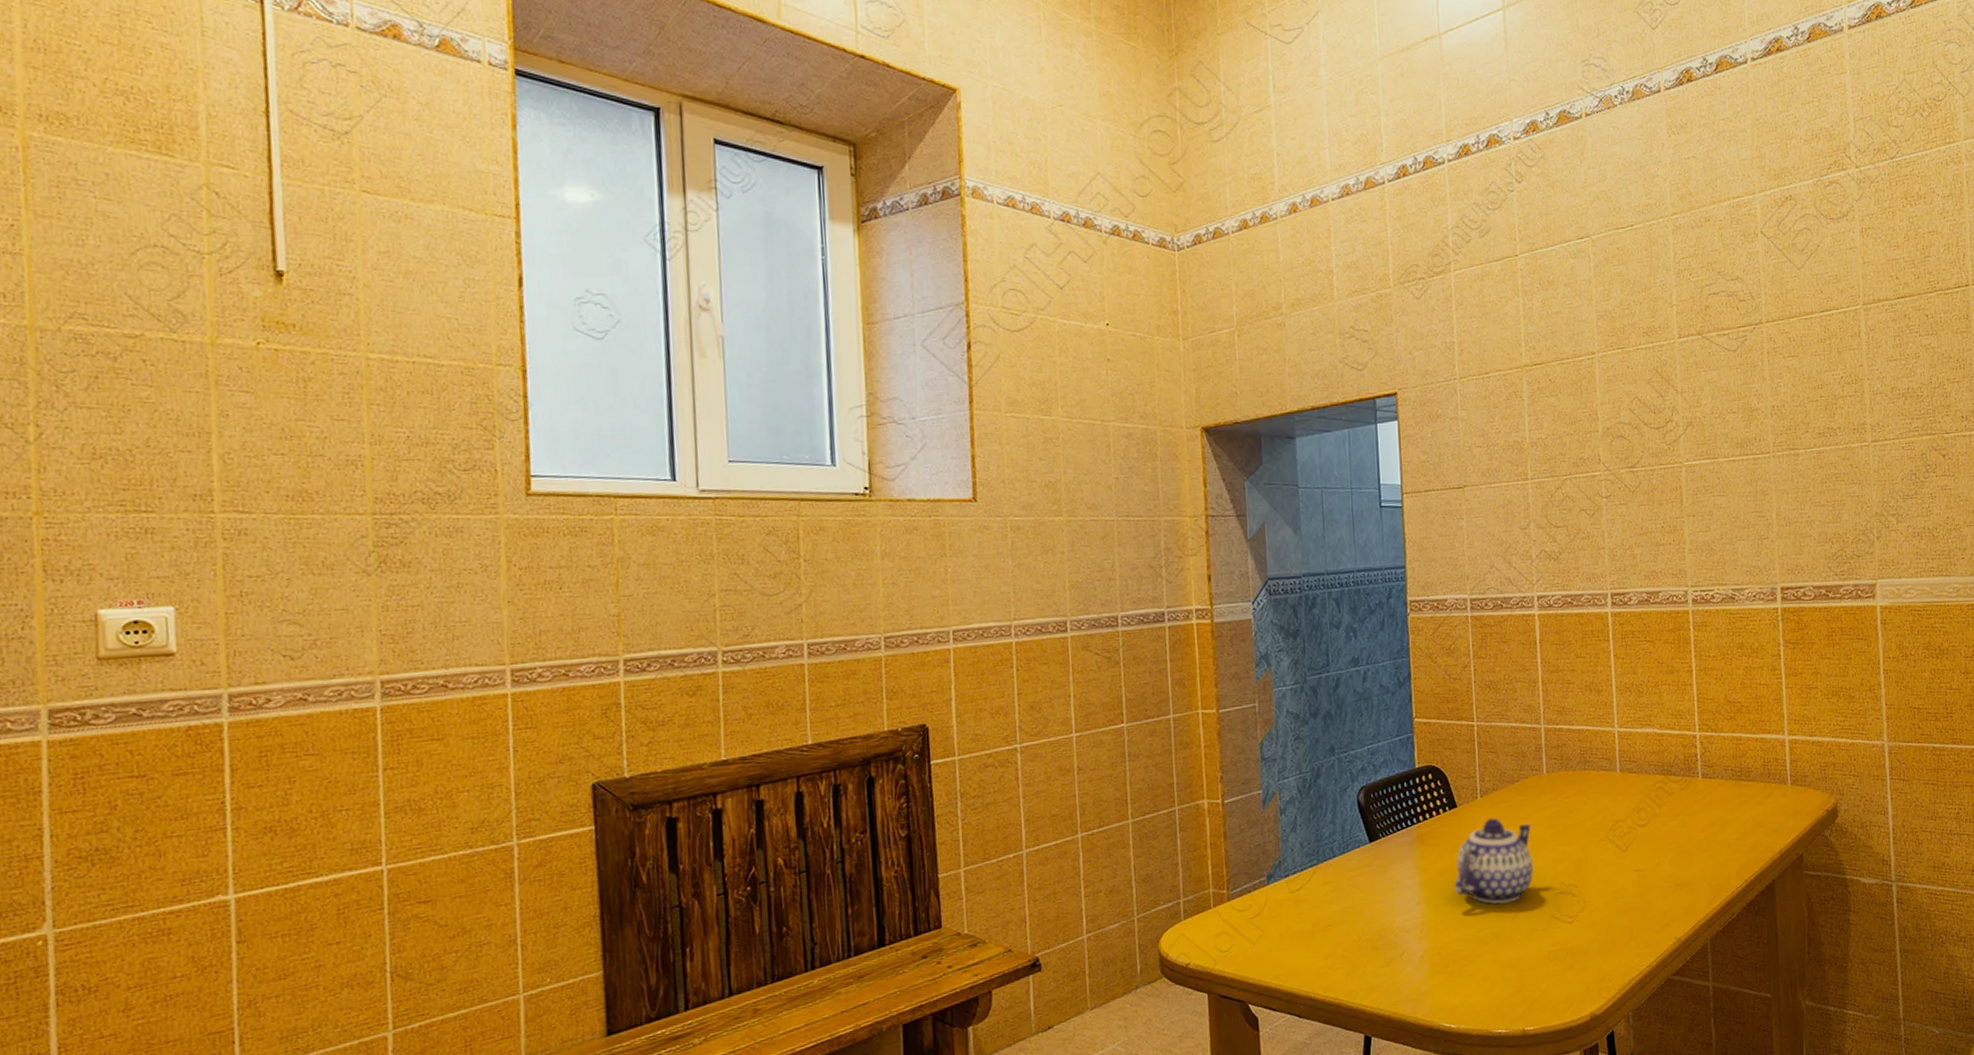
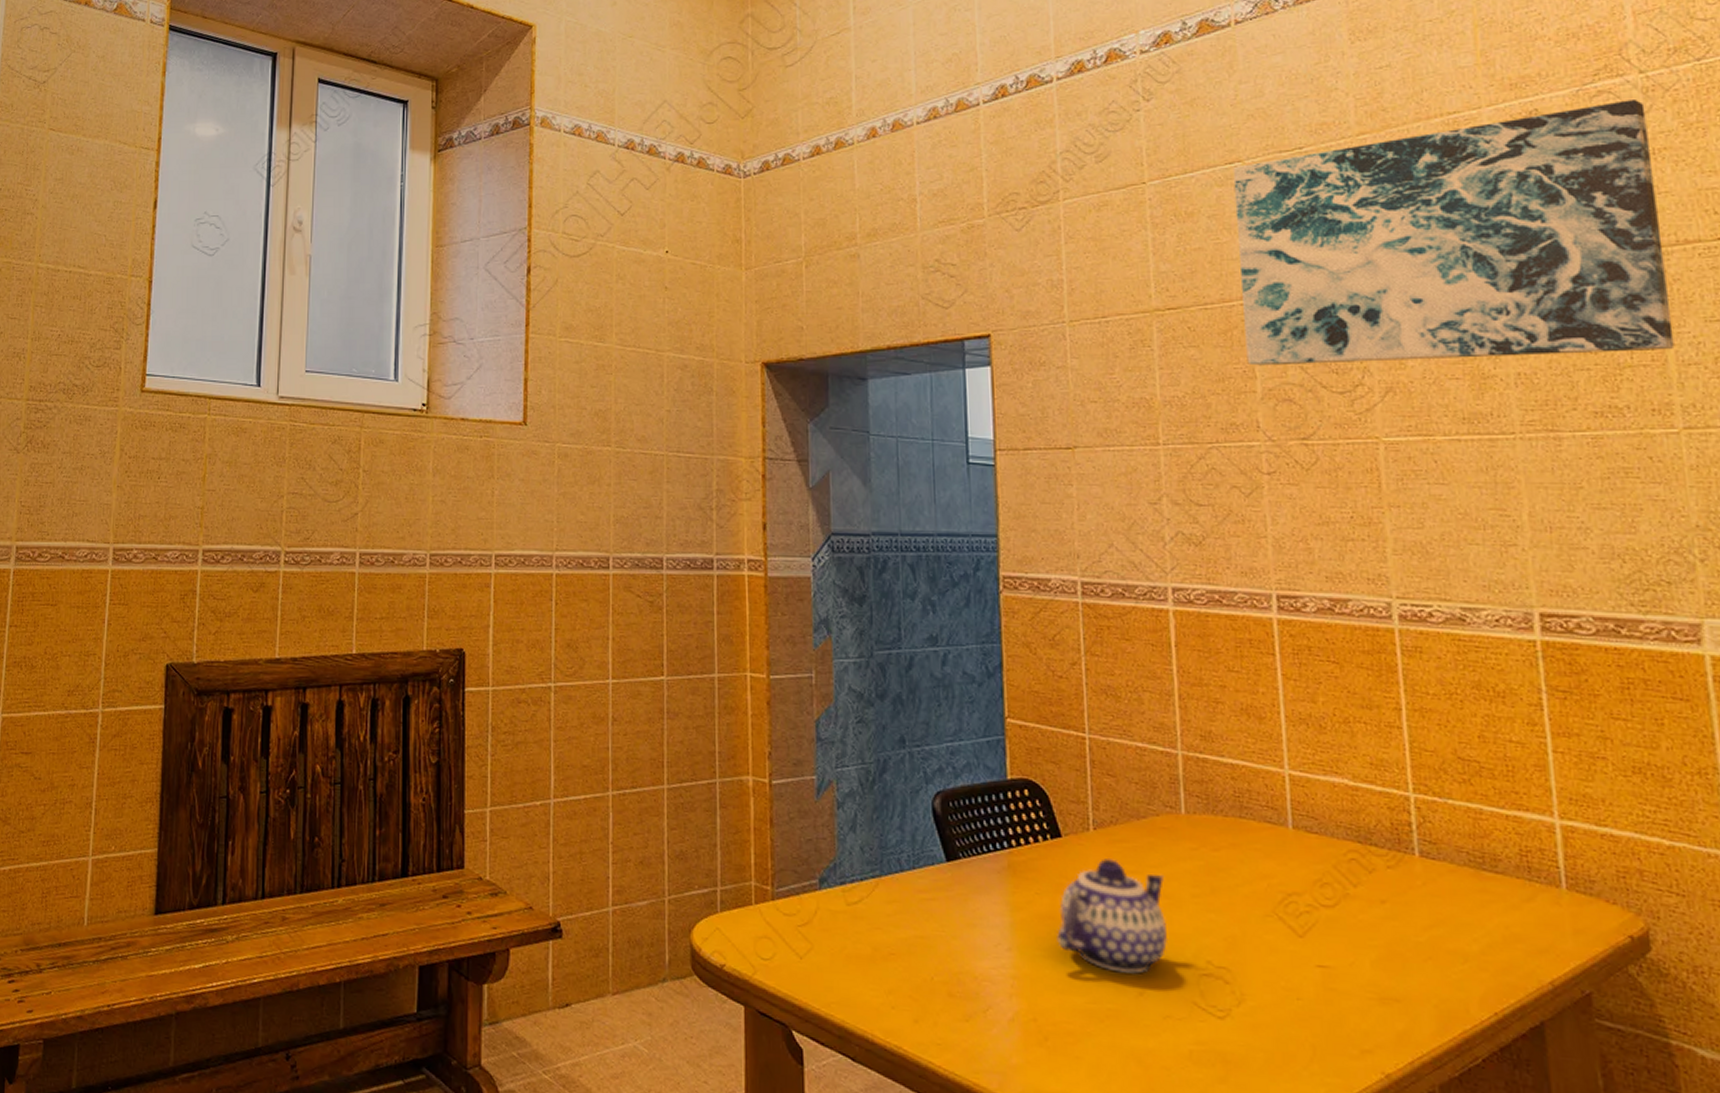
wall art: none [1583,189,1869,410] -> present [1232,100,1675,366]

